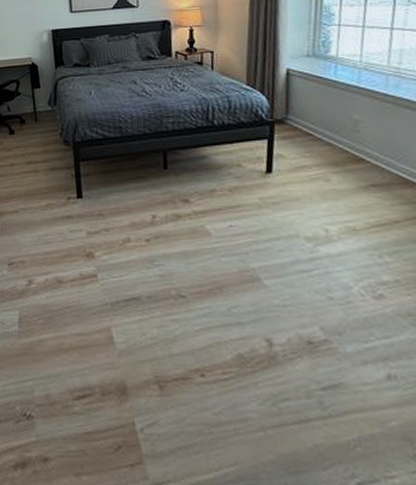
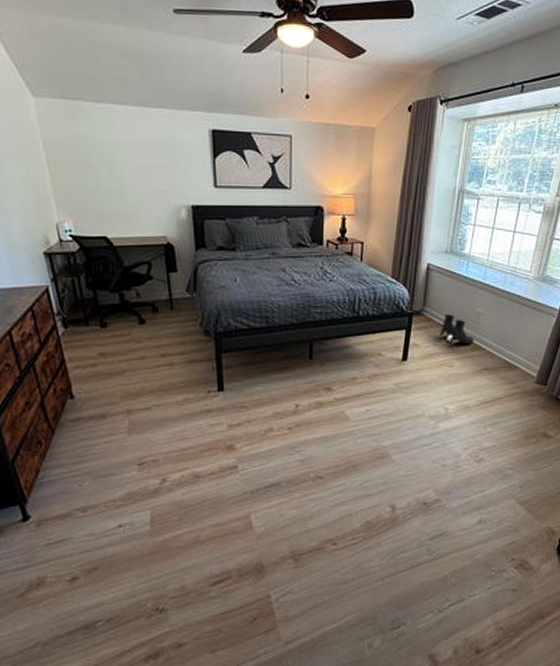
boots: none [308,123,355,155] -> present [439,314,475,344]

